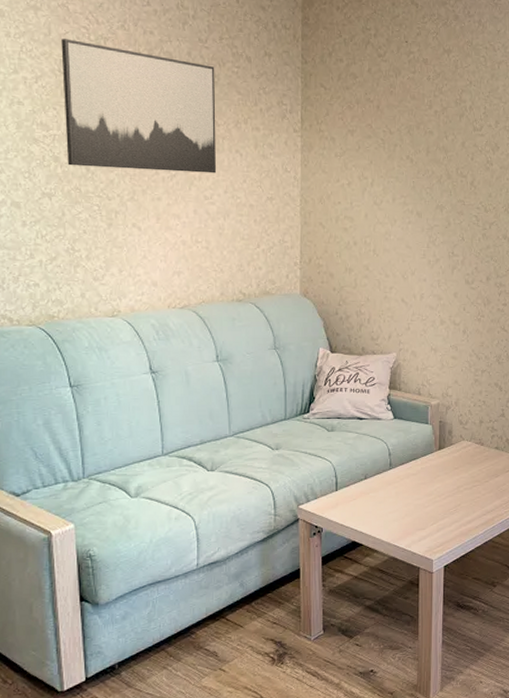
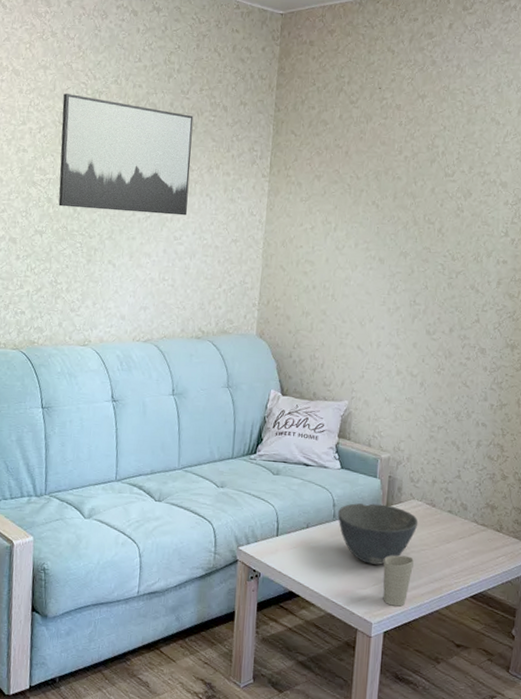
bowl: none [394,448,469,505] -> present [338,503,418,565]
cup: none [440,493,468,541] -> present [383,555,415,607]

